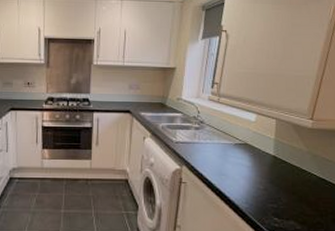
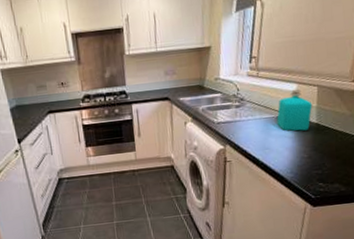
soap bottle: none [235,119,271,161] -> present [277,89,313,131]

